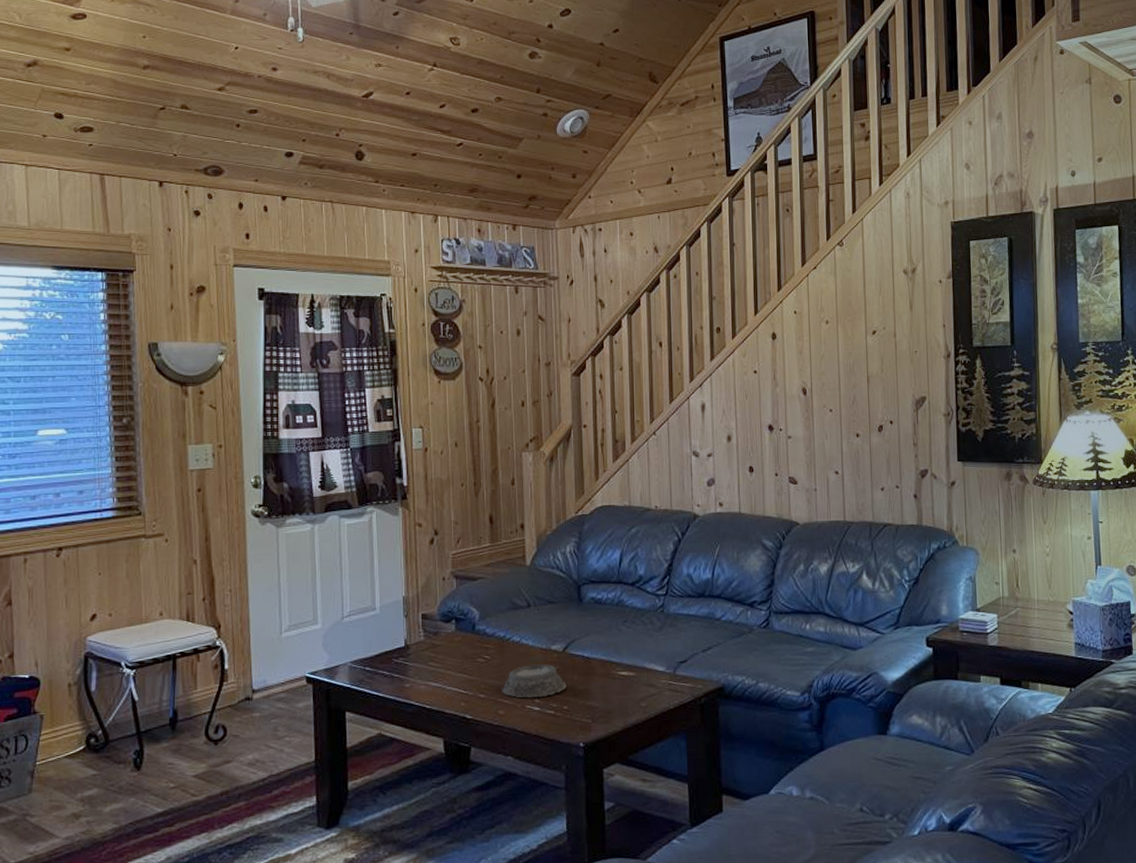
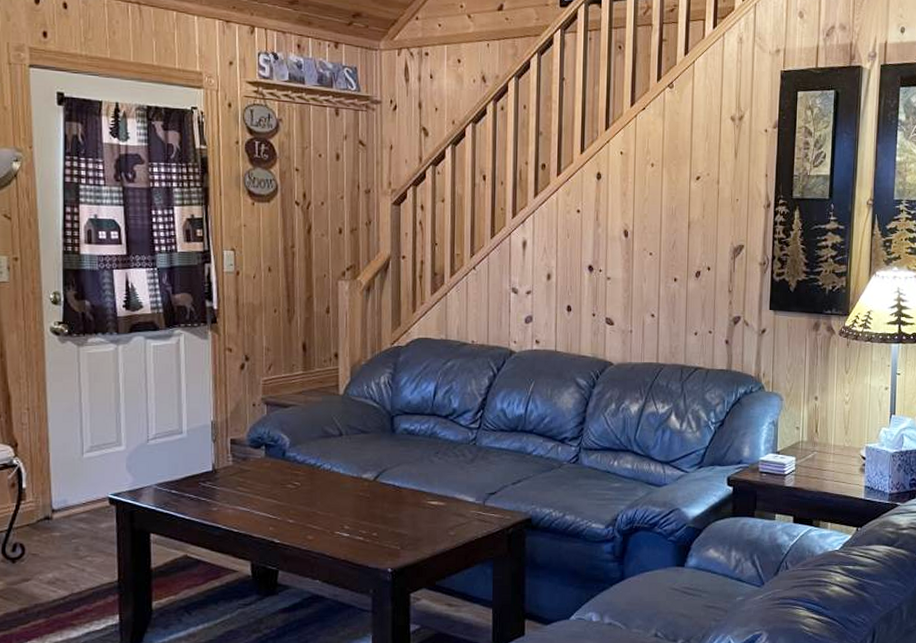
mortar: present [502,664,567,698] -> none [311,492,377,525]

